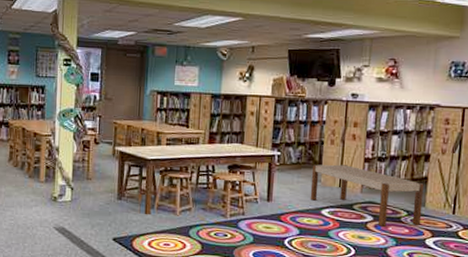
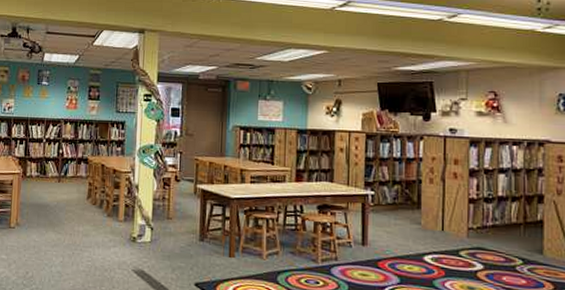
bench: present [310,164,424,227] -> none [410,205,540,277]

